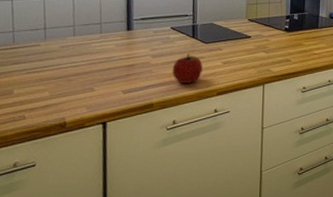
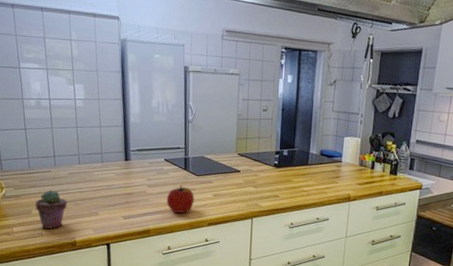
potted succulent: none [18,66,58,110] -> present [35,190,67,229]

